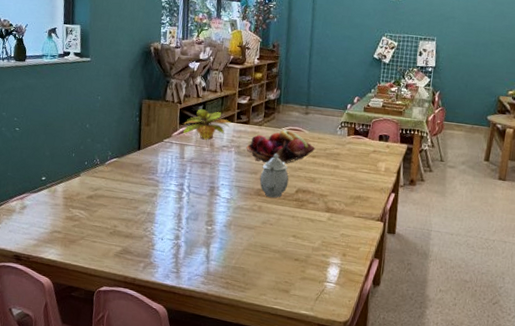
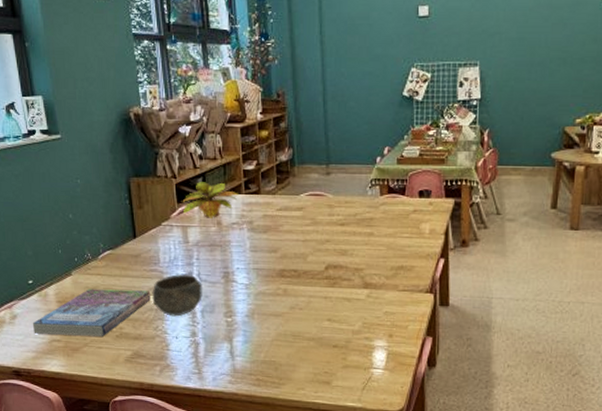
book: none [38,189,146,232] -> present [32,289,151,337]
bowl: none [146,184,191,221] -> present [152,274,202,317]
fruit basket: present [246,129,316,164] -> none [260,196,344,238]
teapot: present [259,153,289,198] -> none [281,226,316,279]

